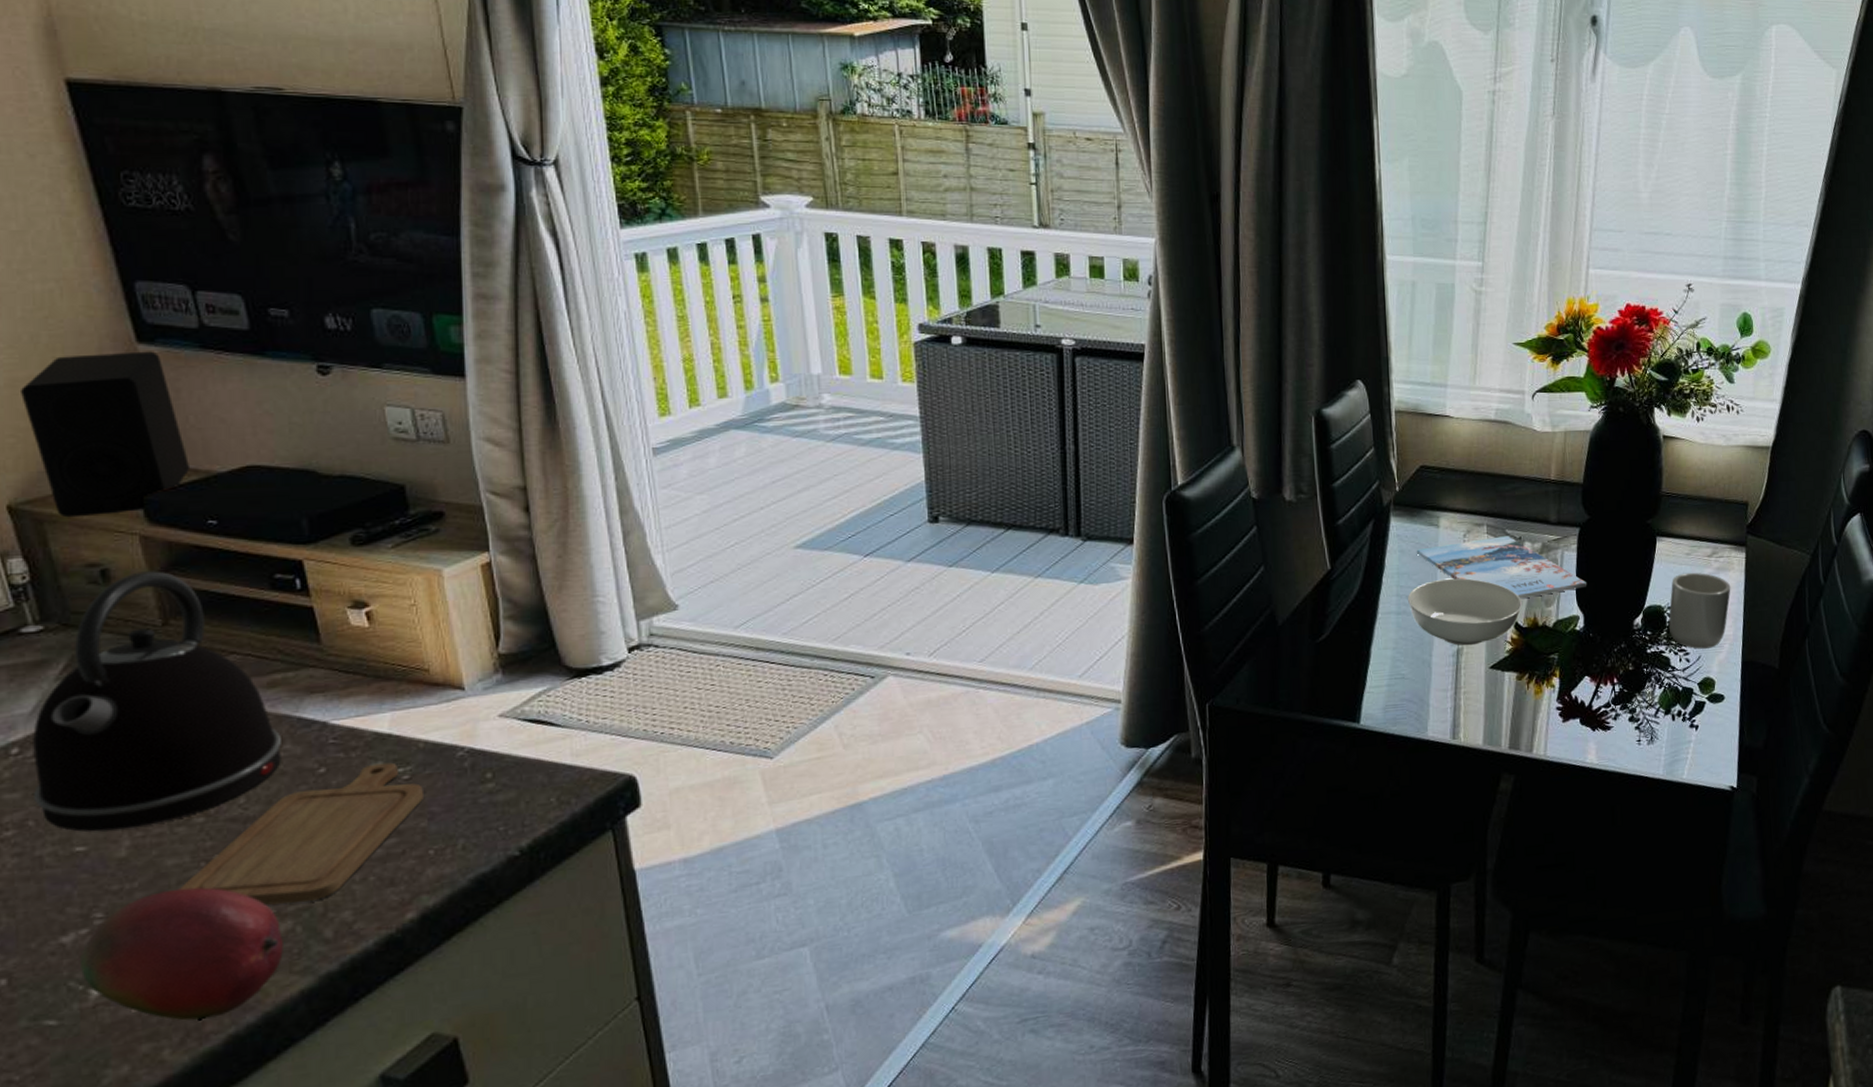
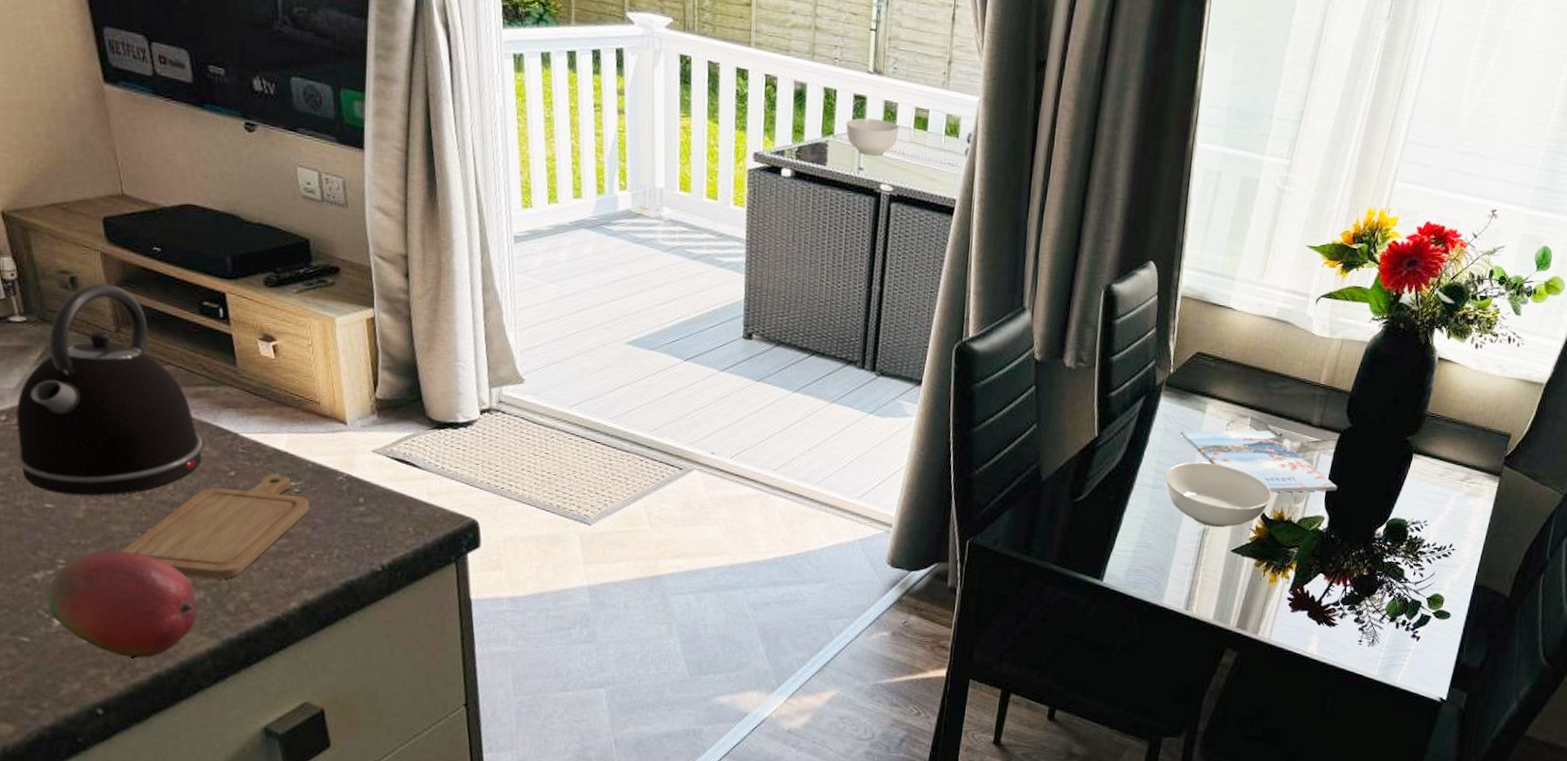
speaker: present [19,351,189,518] -> none [12,86,141,231]
bowl: none [1016,273,1074,312] -> present [846,118,900,156]
mug: present [1668,572,1731,649] -> none [1408,492,1478,568]

